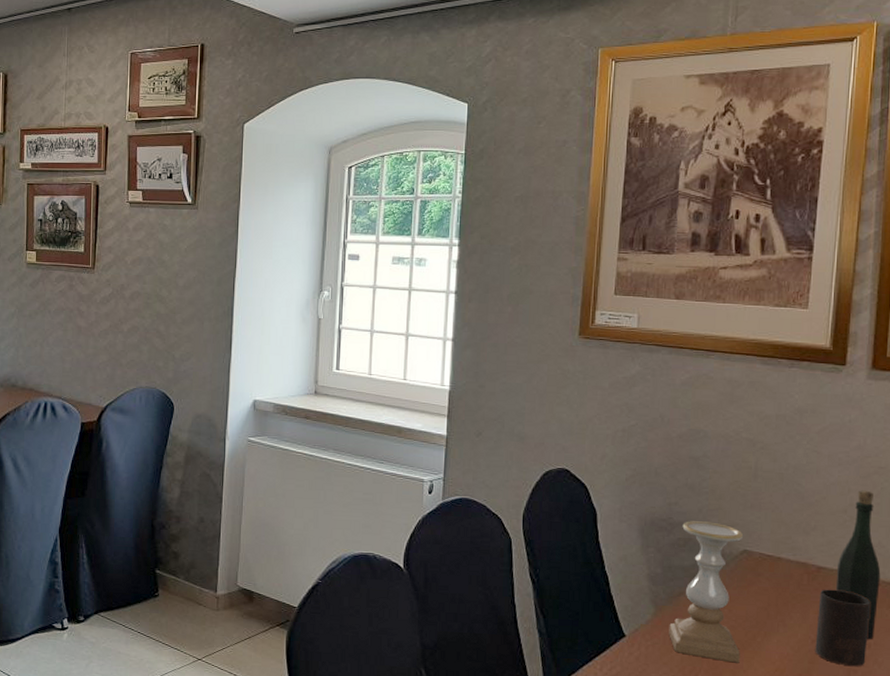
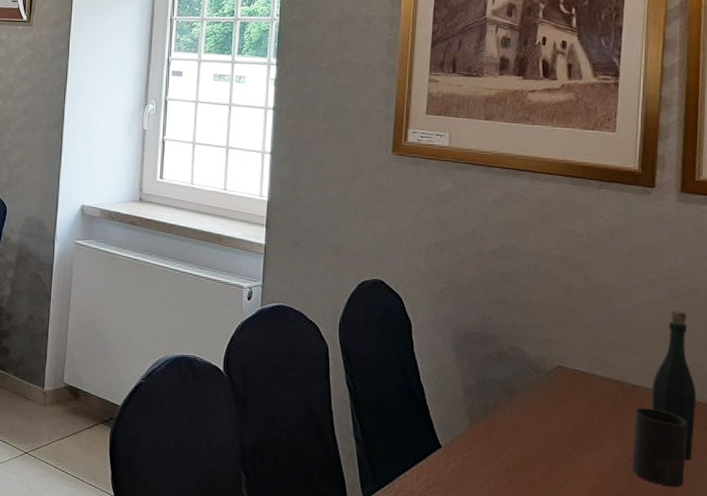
candle holder: present [669,521,744,663] -> none [484,335,558,479]

